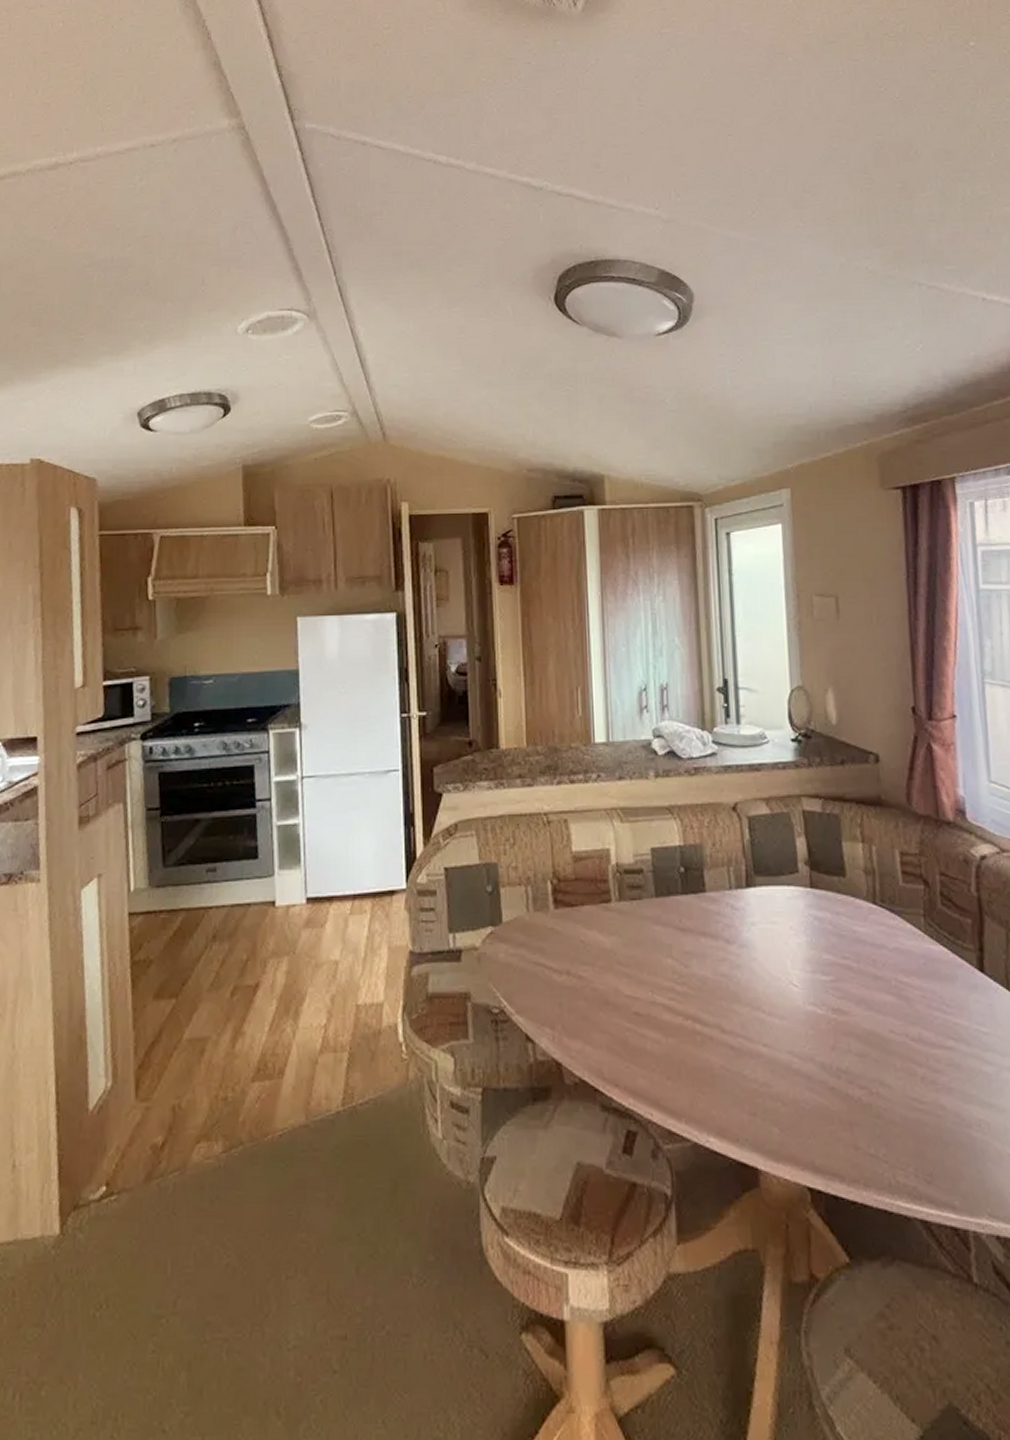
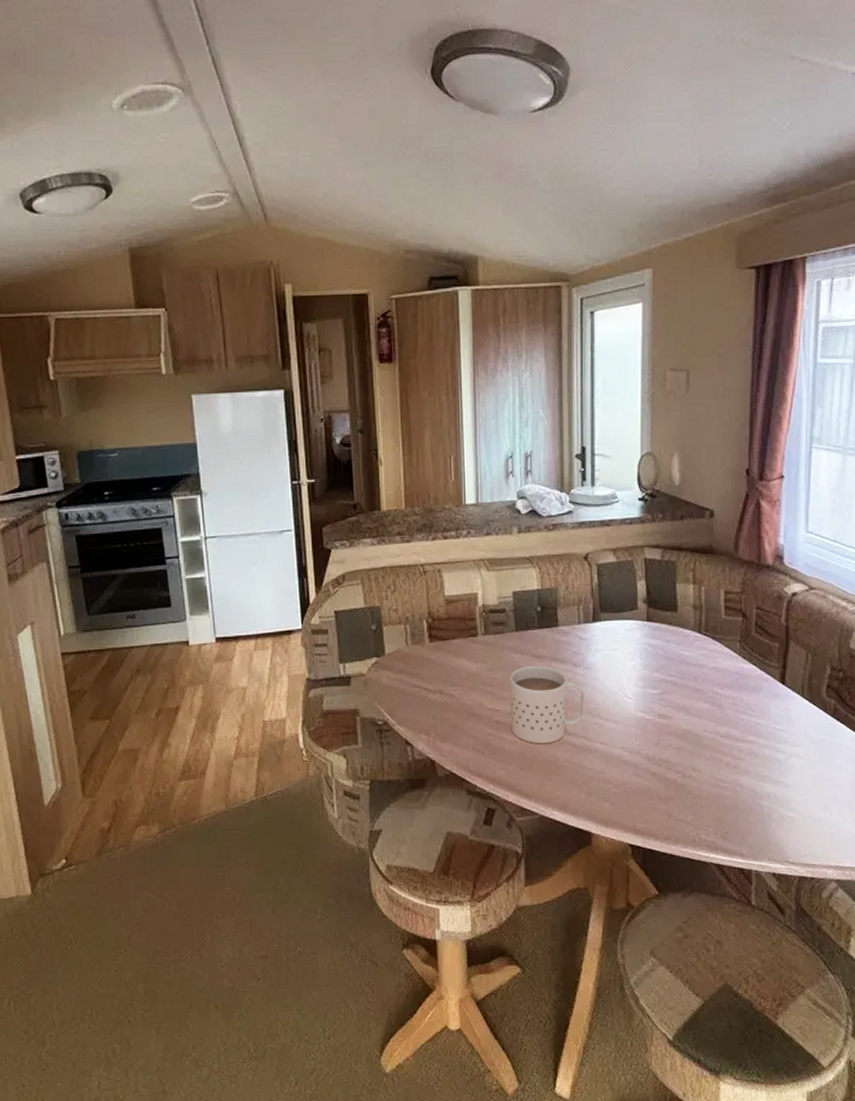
mug: none [651,942,743,1045] -> present [510,666,586,744]

